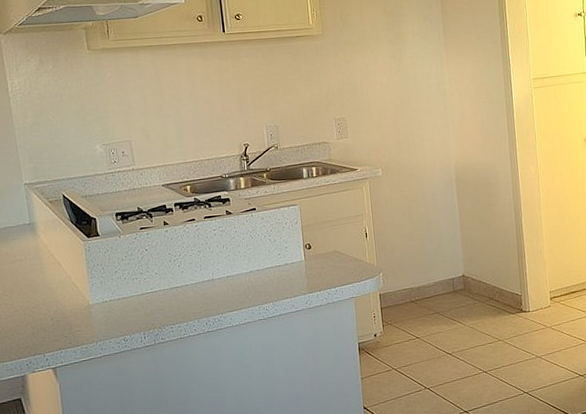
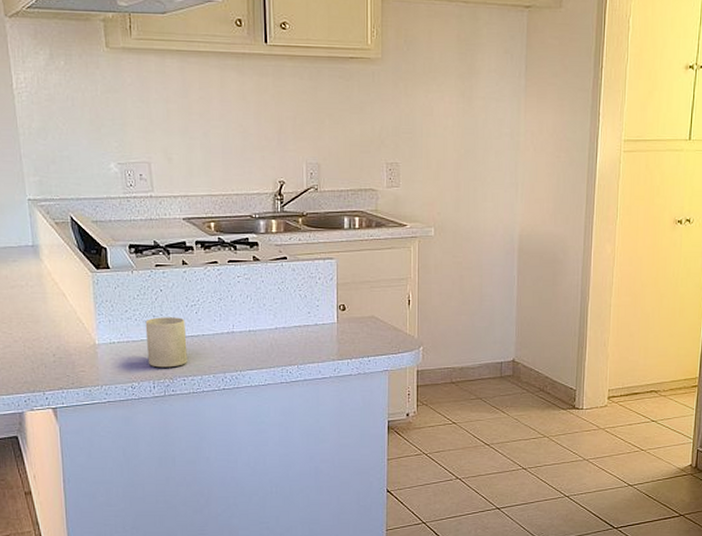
mug: none [133,272,174,320] -> present [145,317,187,368]

